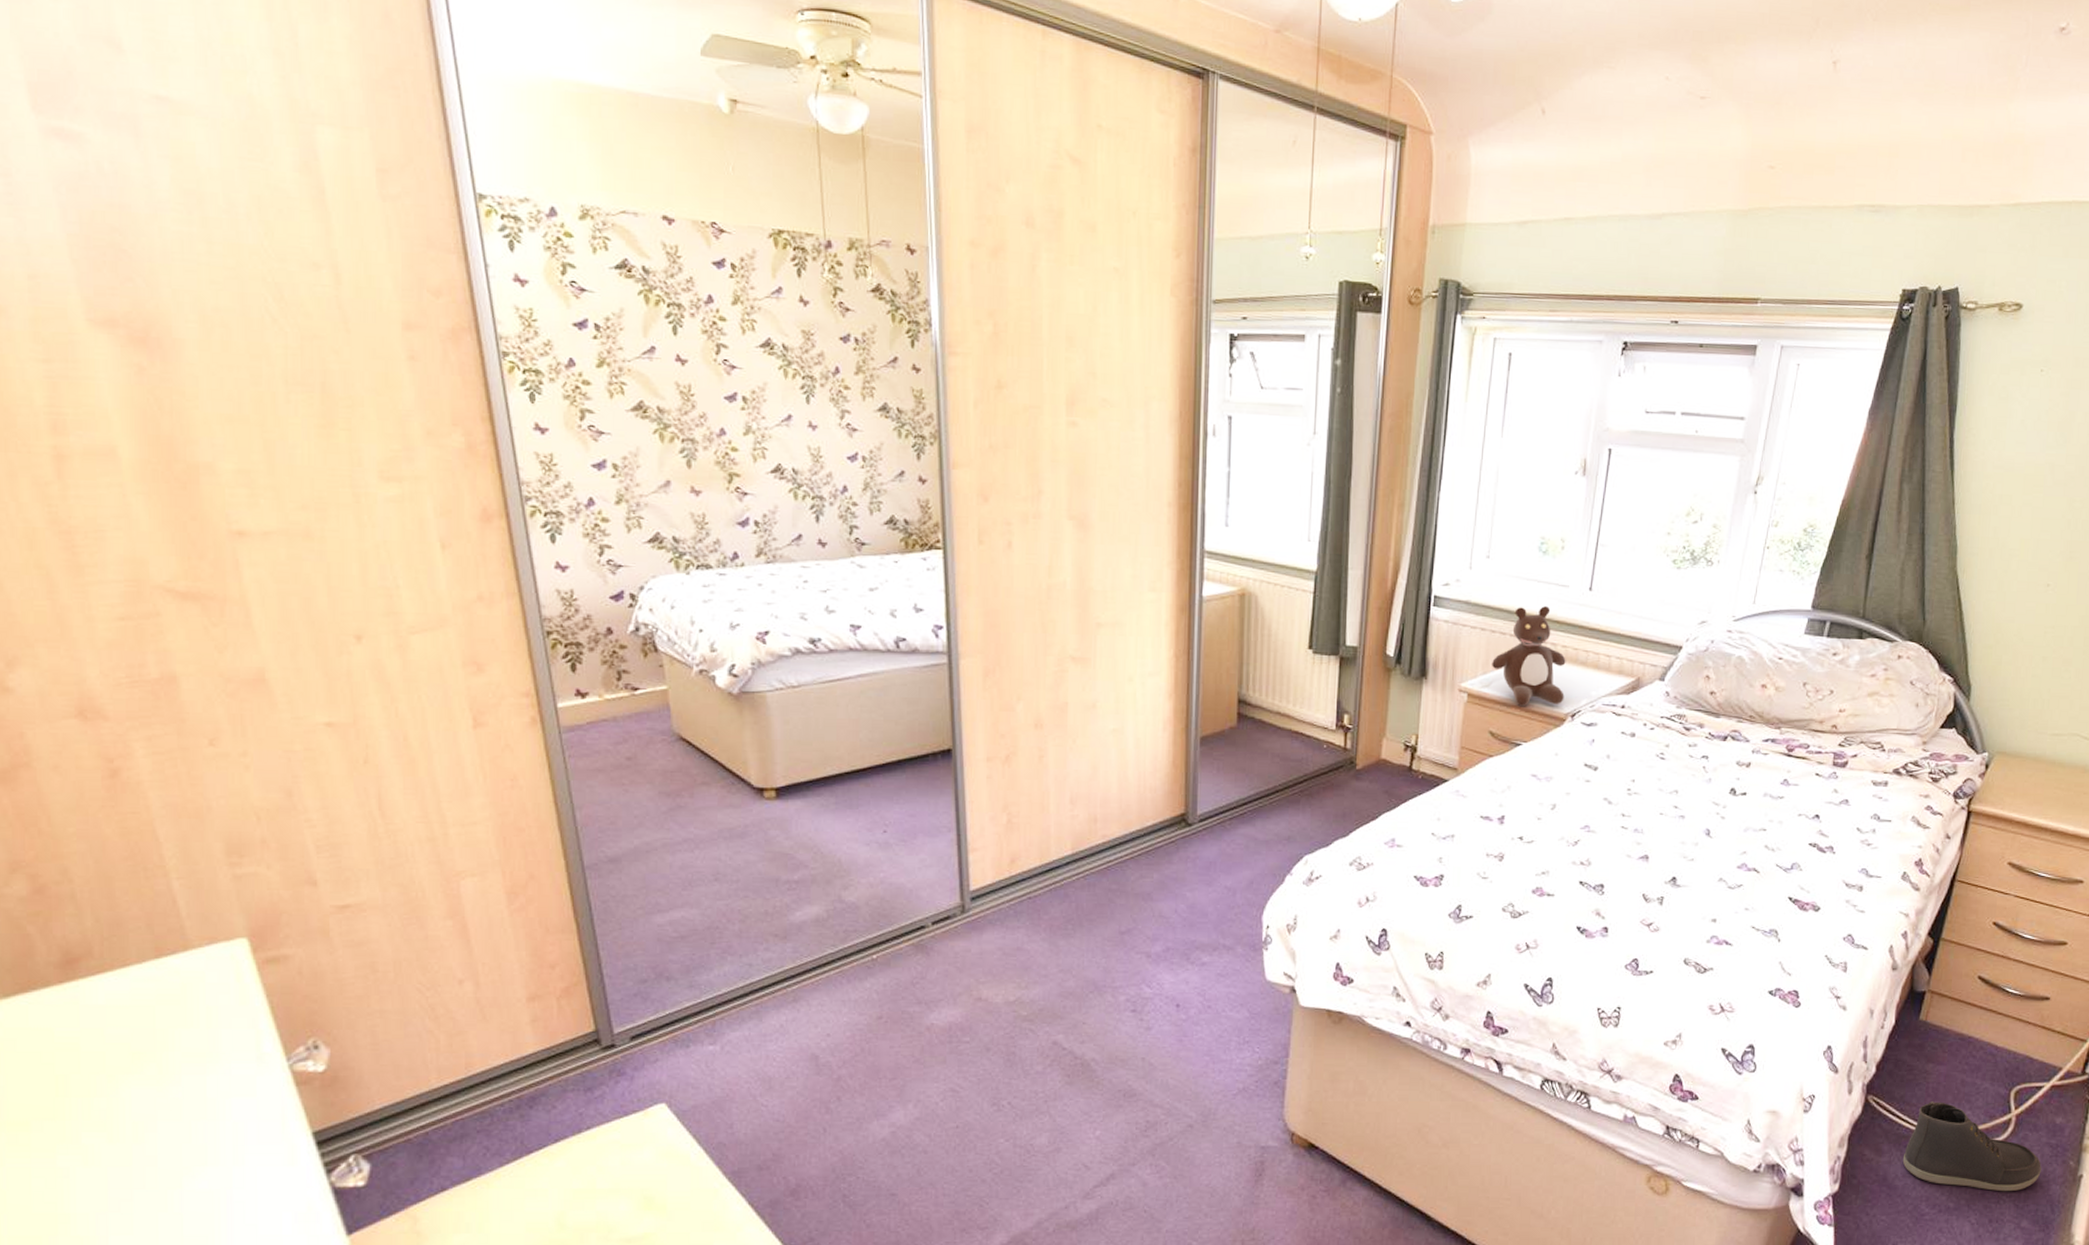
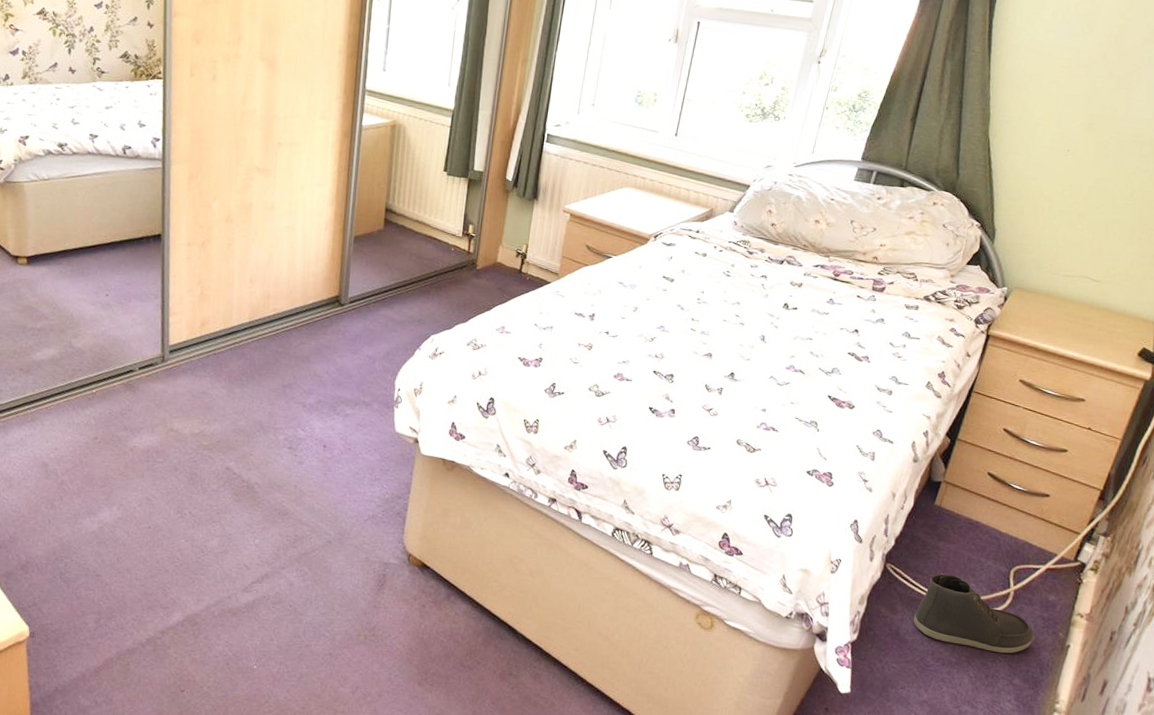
stuffed animal: present [1492,606,1566,707] -> none [591,146,653,227]

